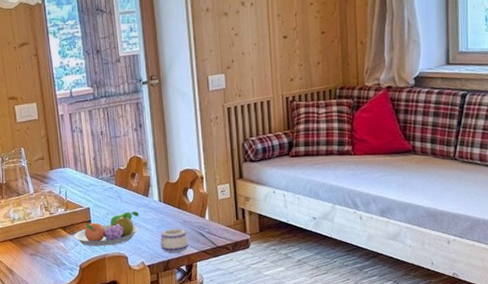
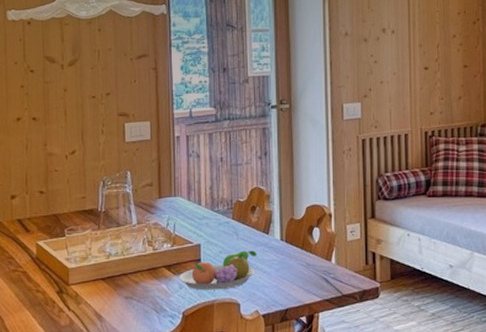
mug: present [160,228,189,253] -> none [279,272,311,300]

